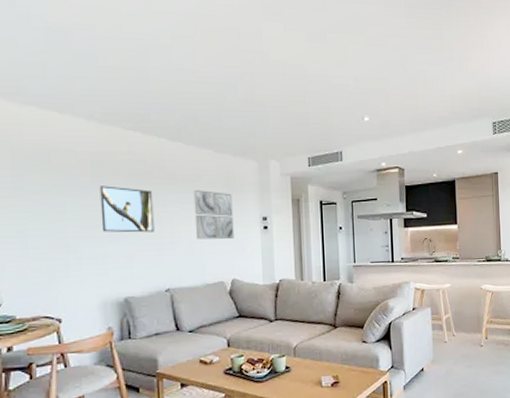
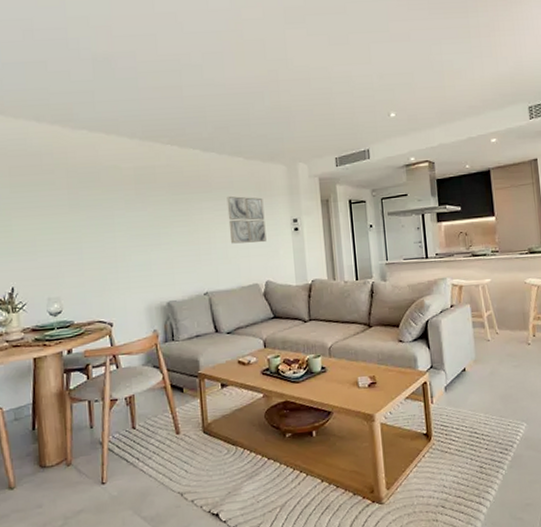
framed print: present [99,186,155,233] -> none [142,197,193,241]

